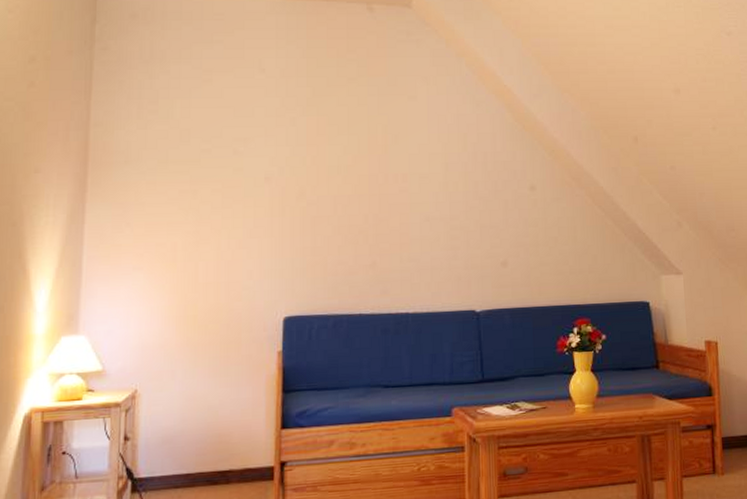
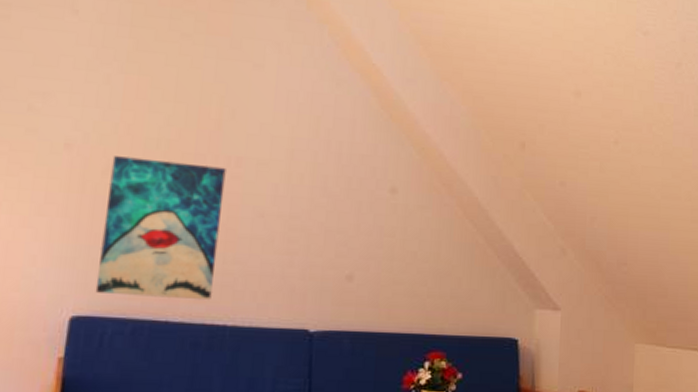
wall art: none [301,183,395,296] -> present [95,156,226,301]

